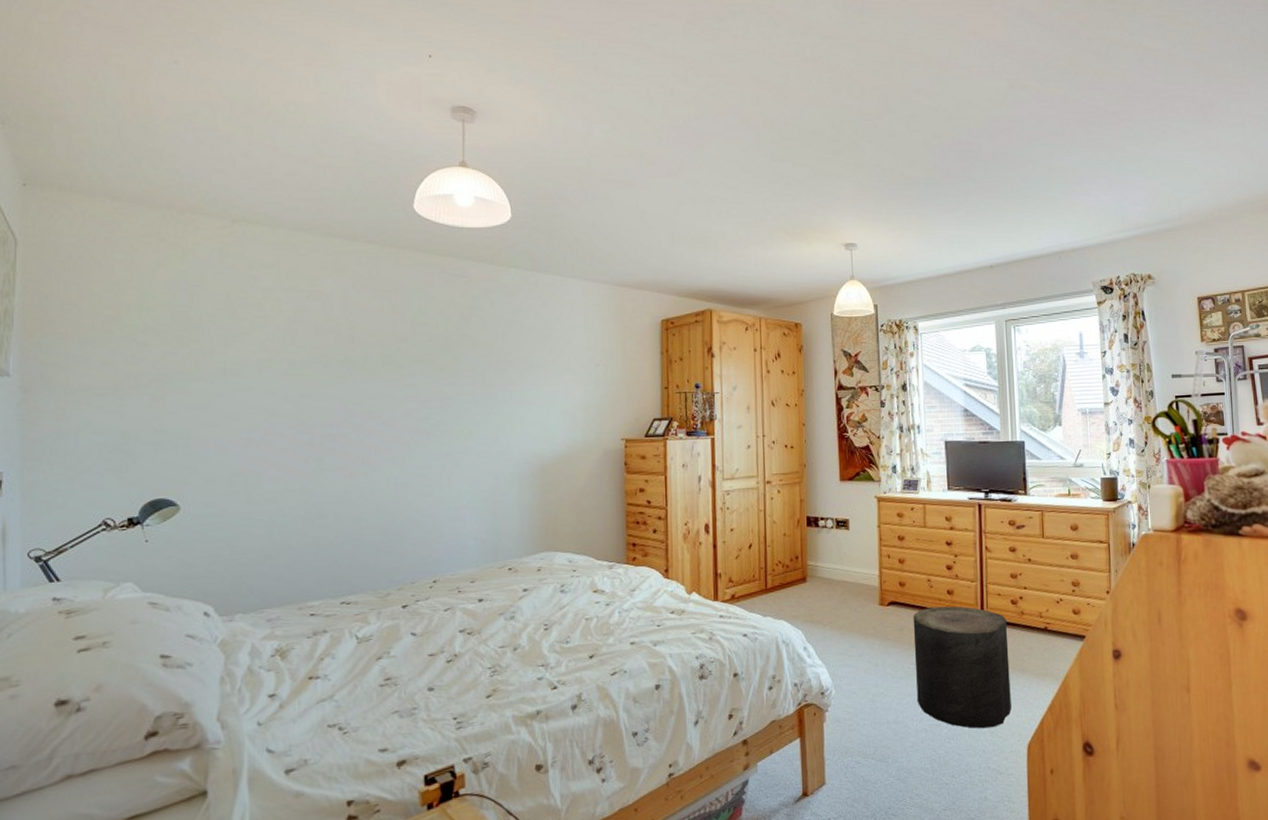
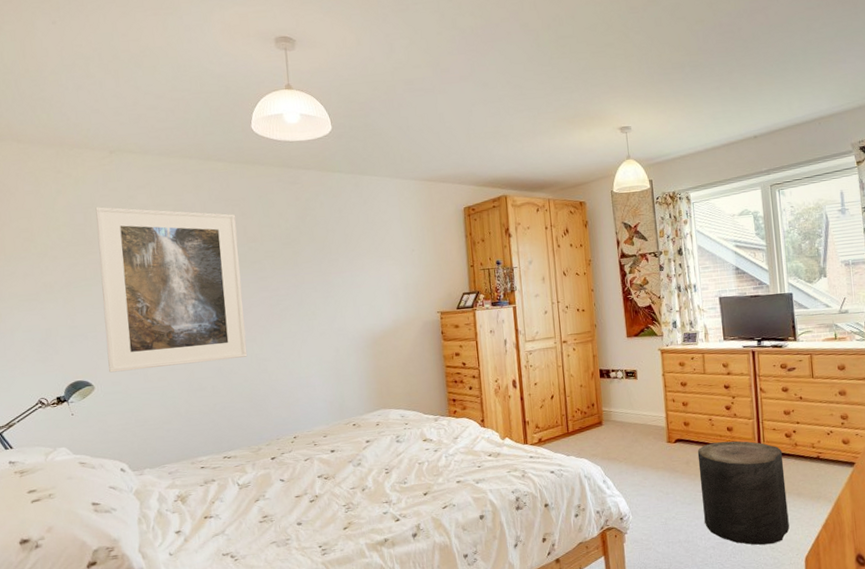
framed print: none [201,286,384,491] -> present [95,206,248,373]

